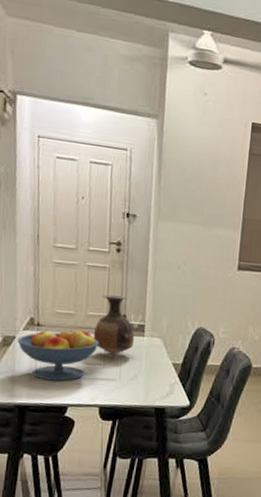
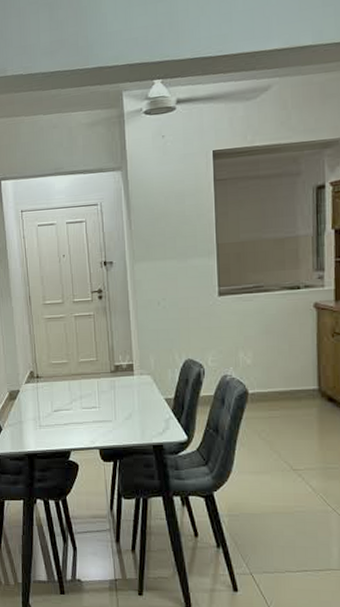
fruit bowl: present [17,329,99,382] -> none [21,376,93,428]
vase: present [93,294,135,356] -> none [86,338,125,398]

